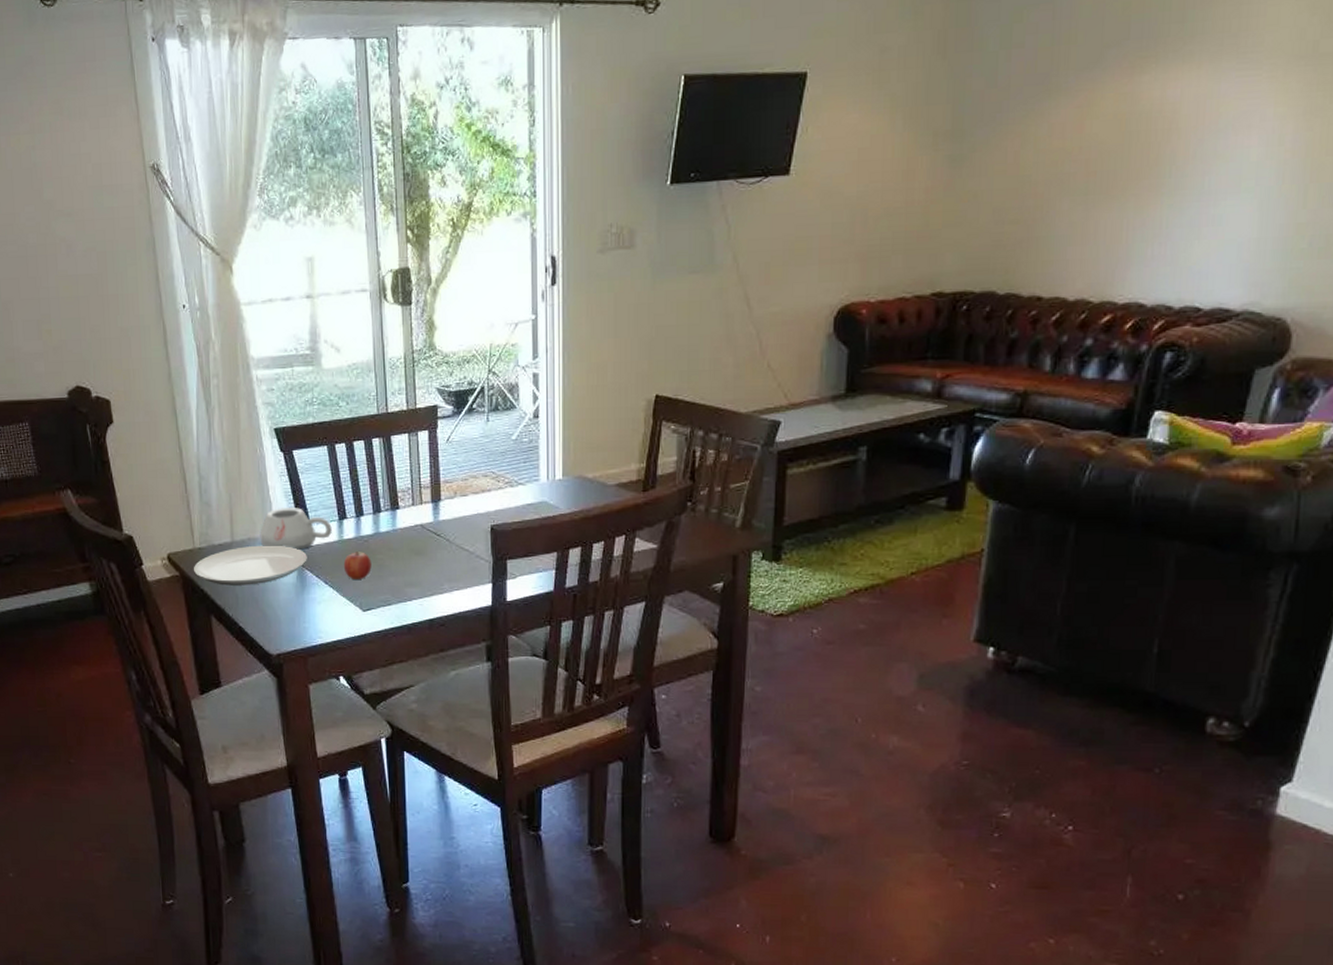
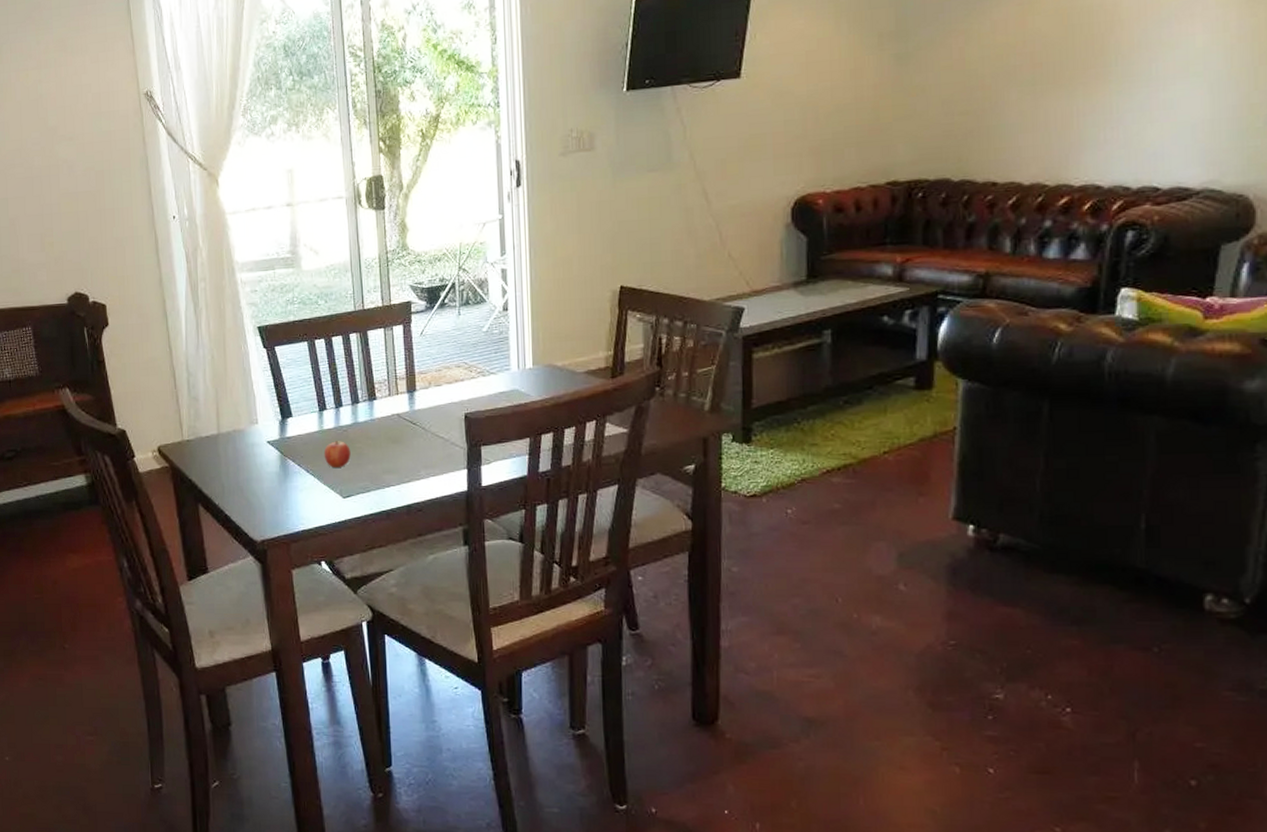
plate: present [194,545,307,586] -> none [182,436,289,475]
cup: present [260,508,332,550] -> none [244,400,313,440]

